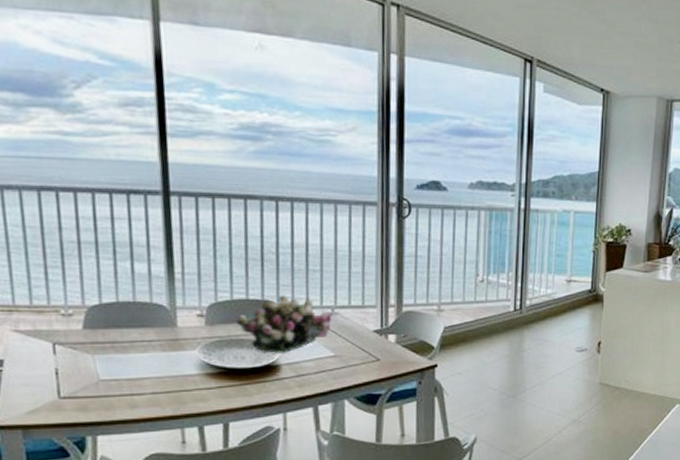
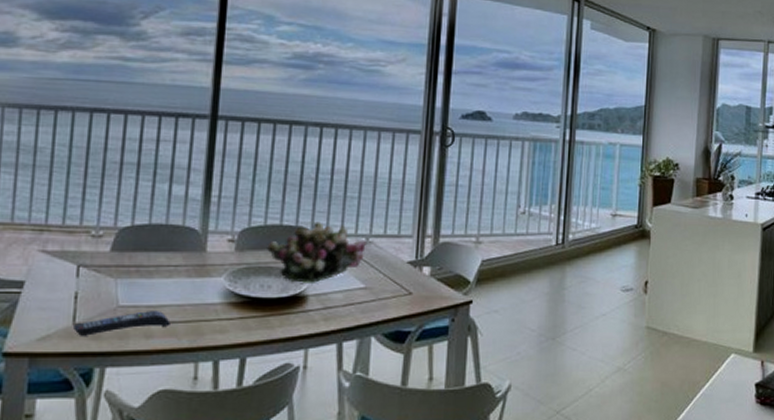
remote control: none [59,382,153,408] -> present [73,309,171,336]

